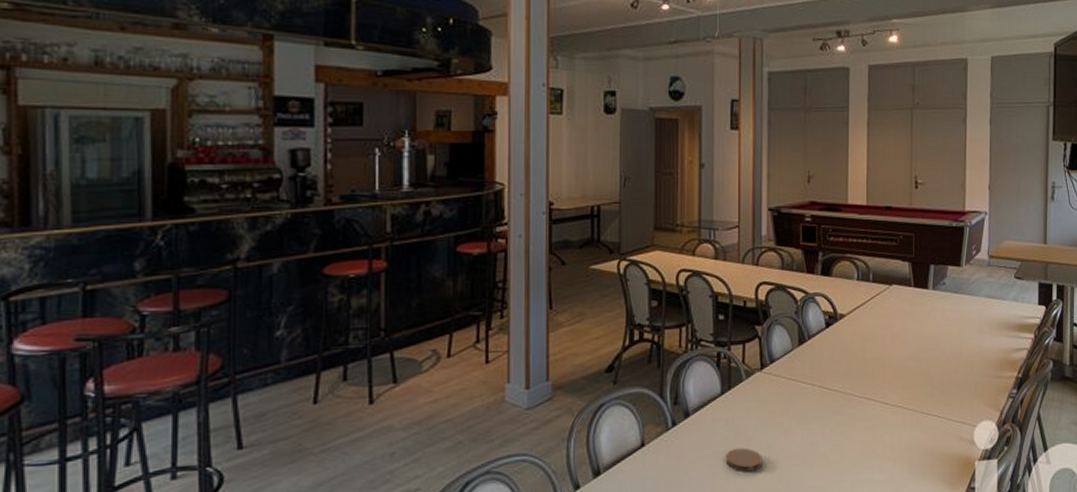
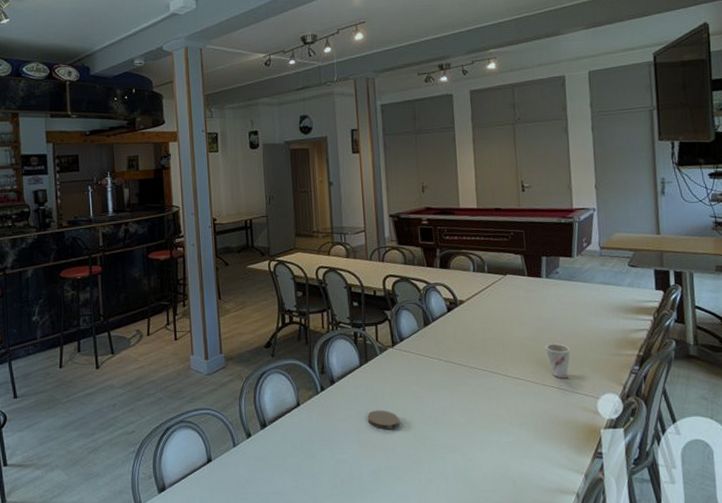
cup: none [926,364,951,405] -> present [545,343,570,379]

